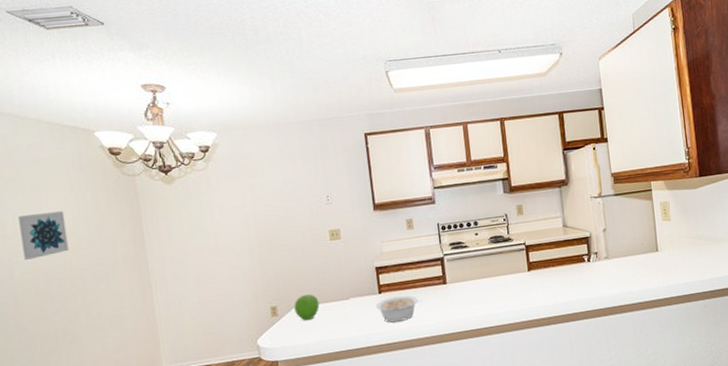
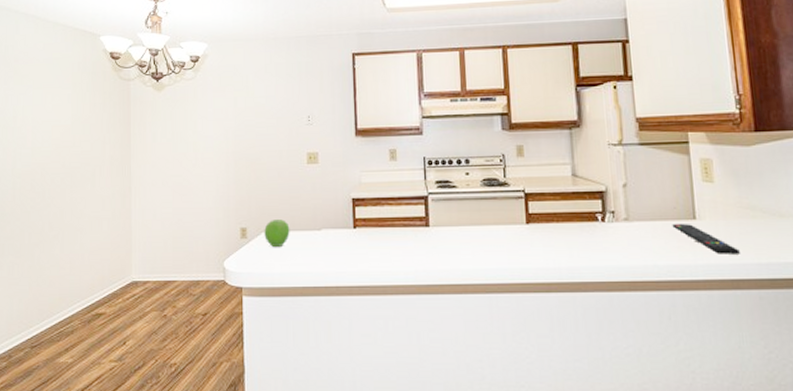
wall art: present [18,211,69,260] -> none [26,109,65,152]
legume: present [375,295,422,323] -> none [348,233,401,263]
remote control: none [641,255,690,277] -> present [672,224,740,254]

